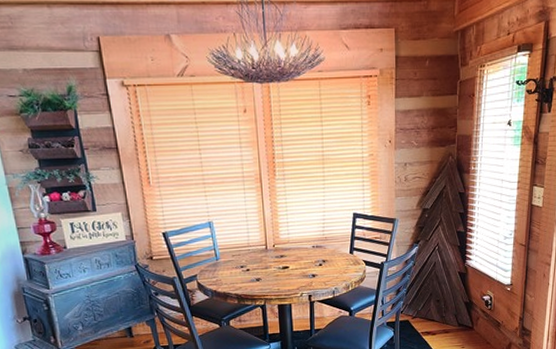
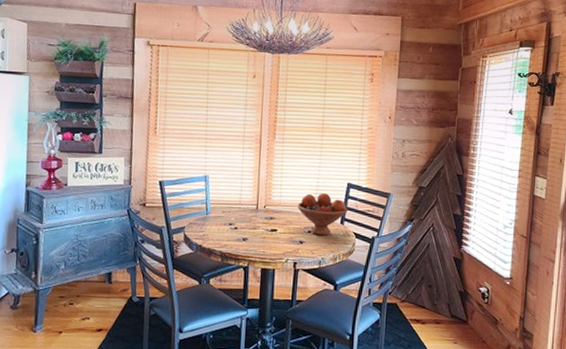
fruit bowl: none [306,226,356,267] -> present [297,193,348,236]

